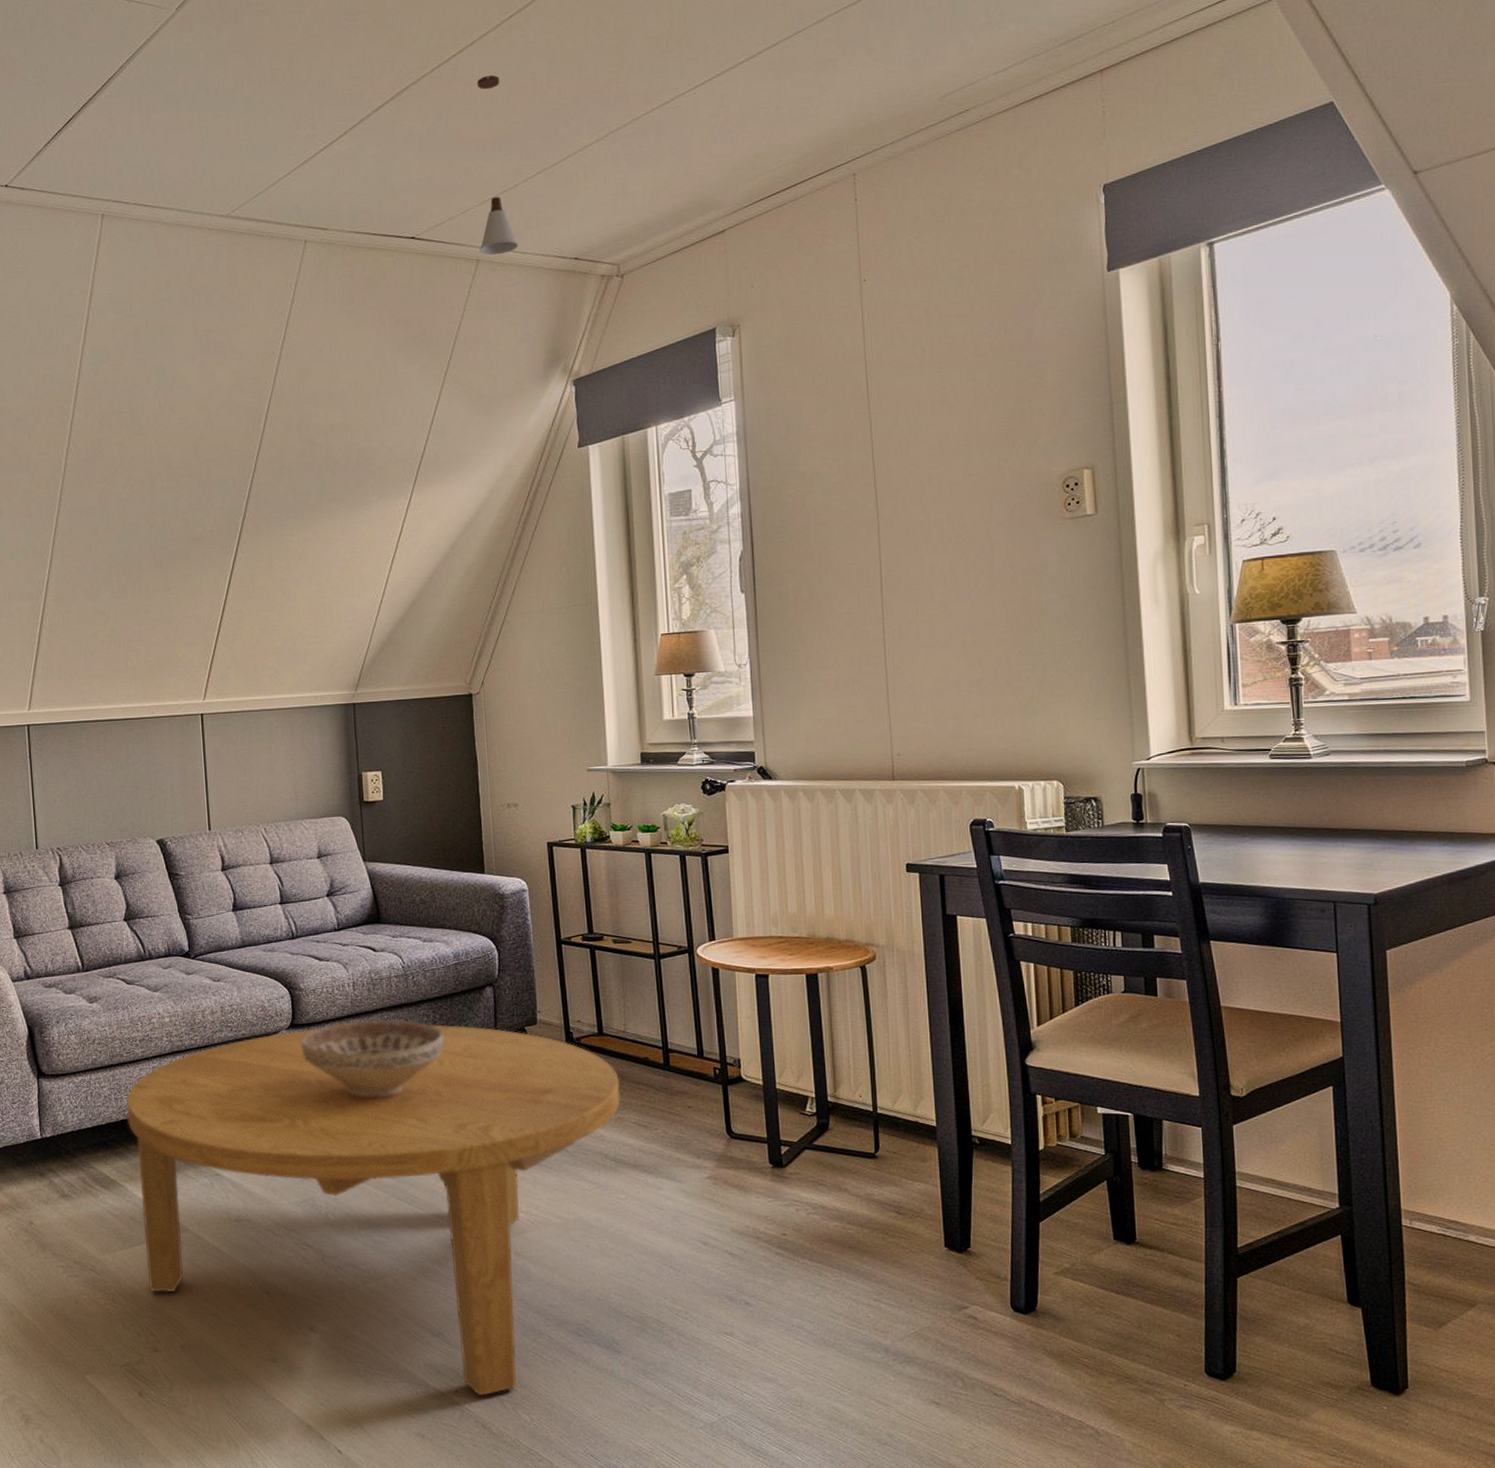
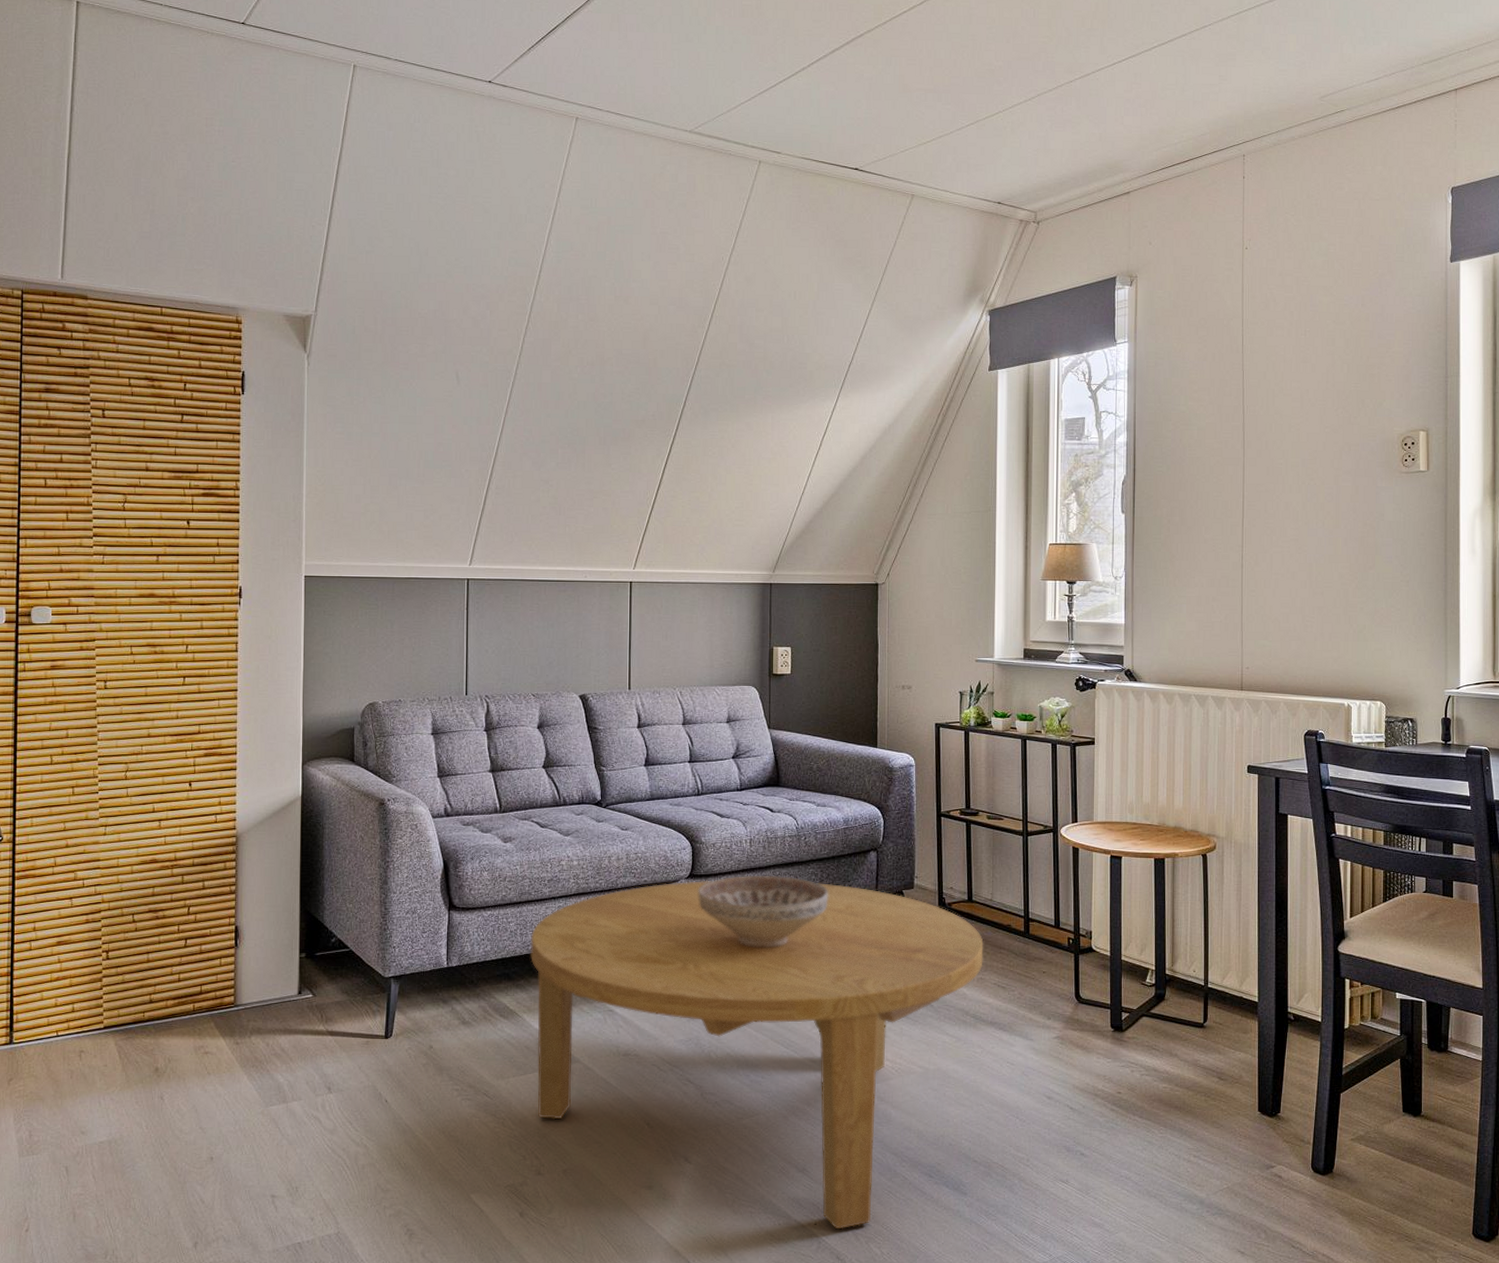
pendant light: present [476,75,519,255] -> none [915,32,950,193]

